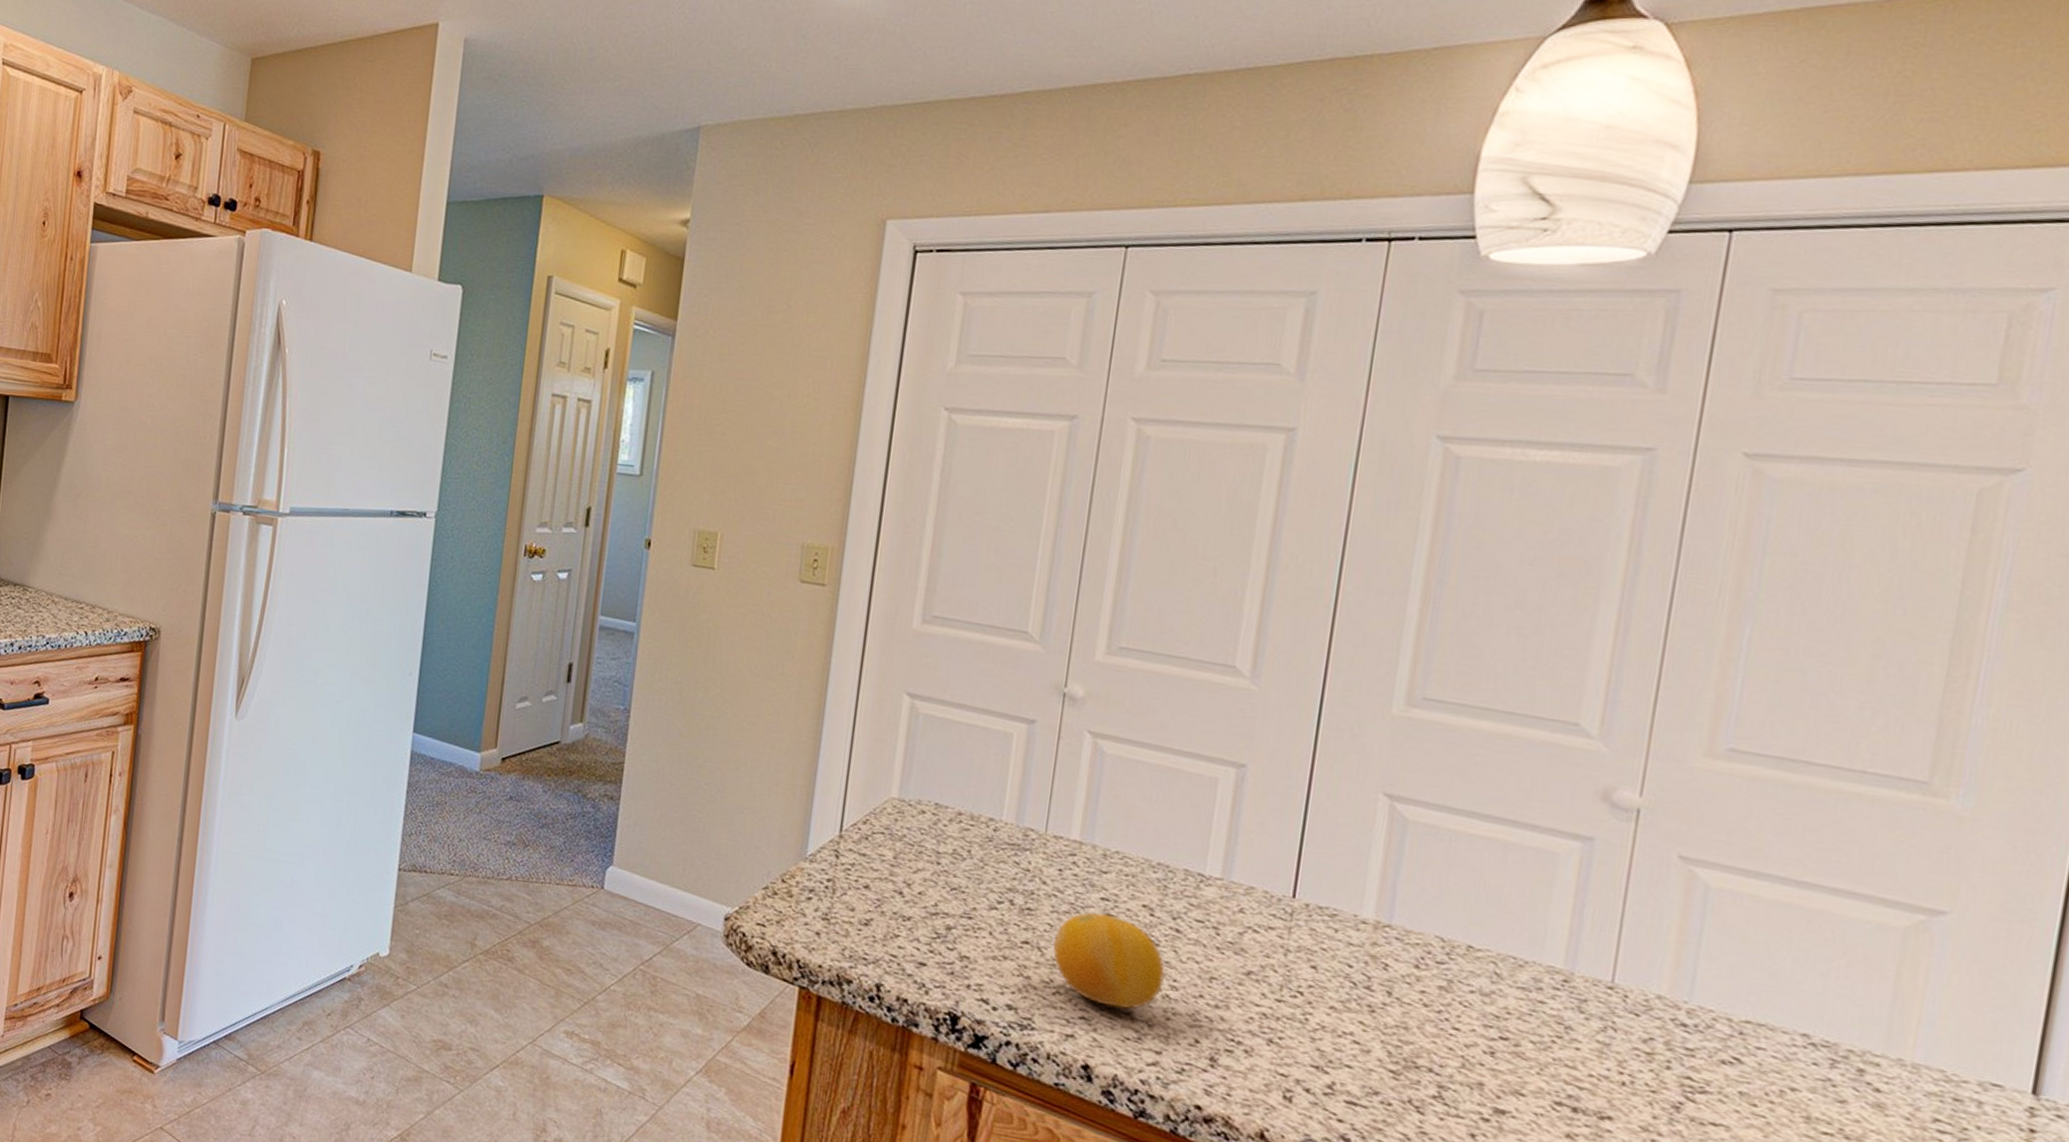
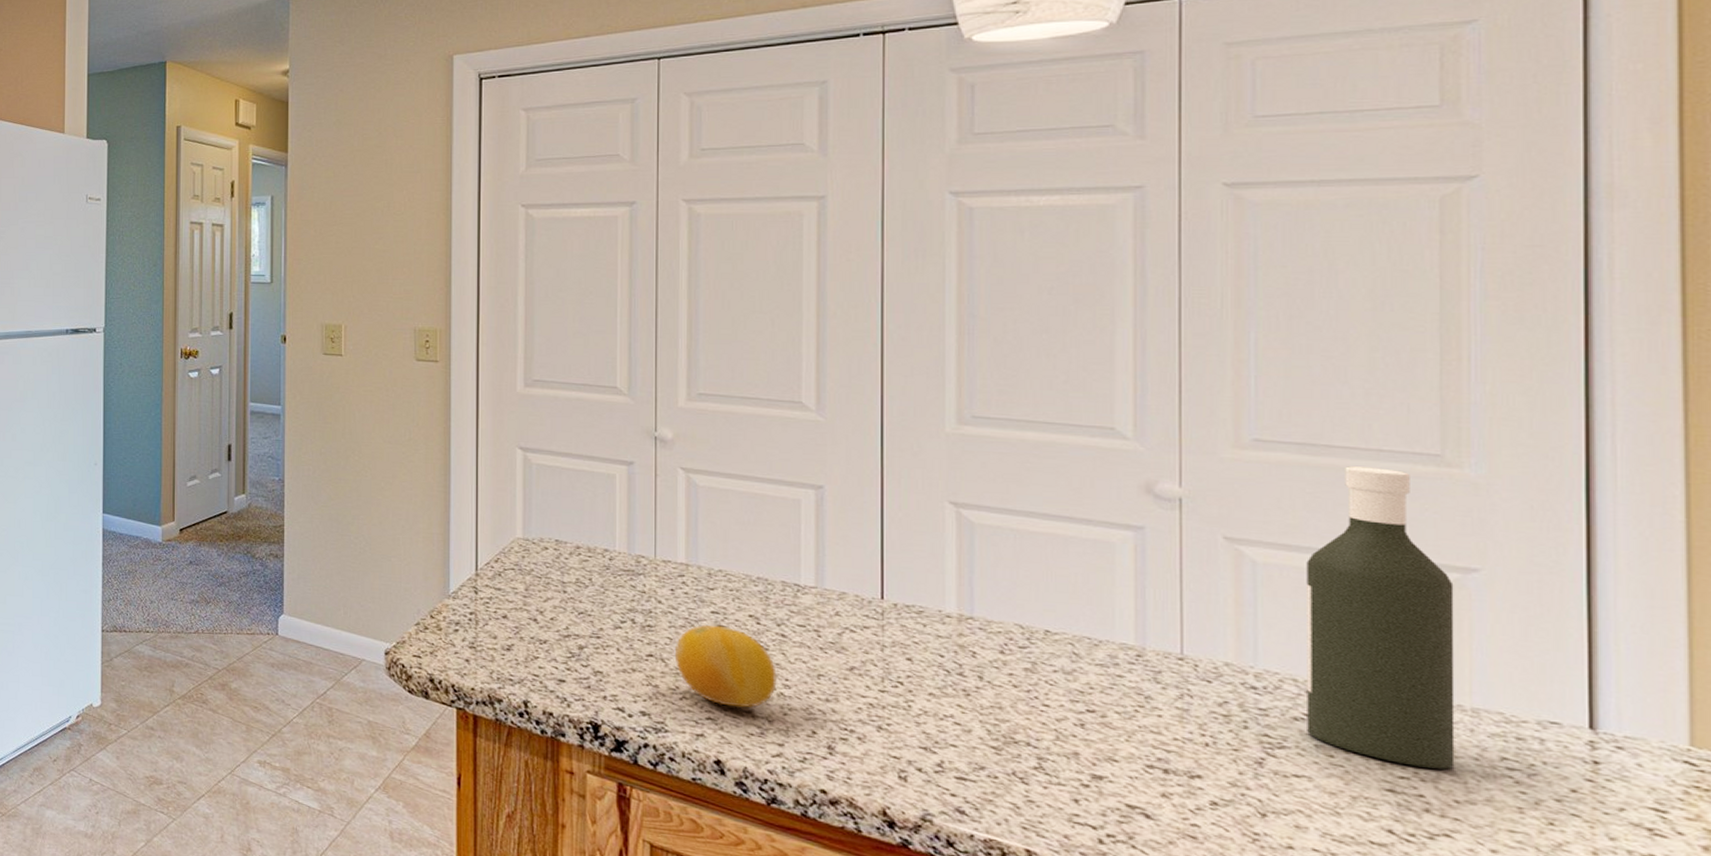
bottle: none [1733,787,1918,1128] -> present [1306,466,1455,770]

